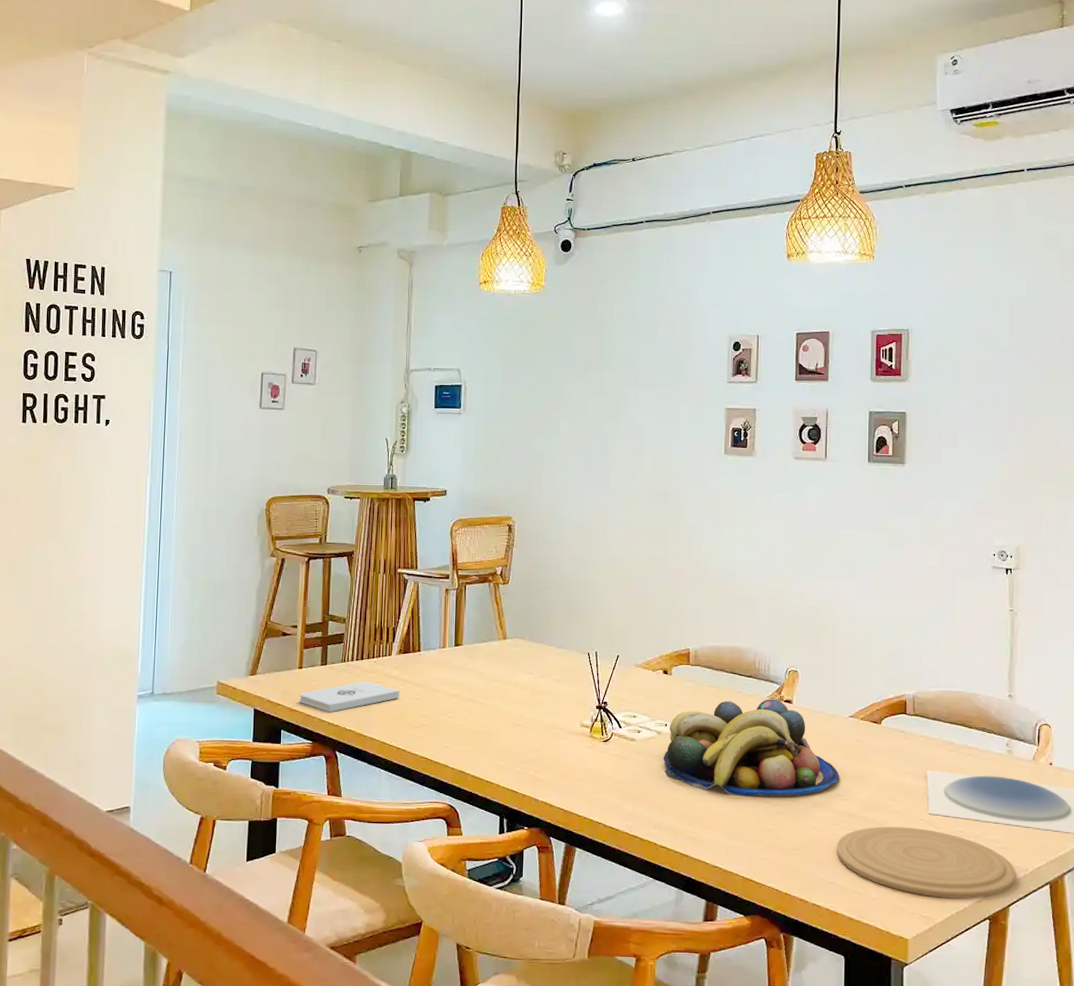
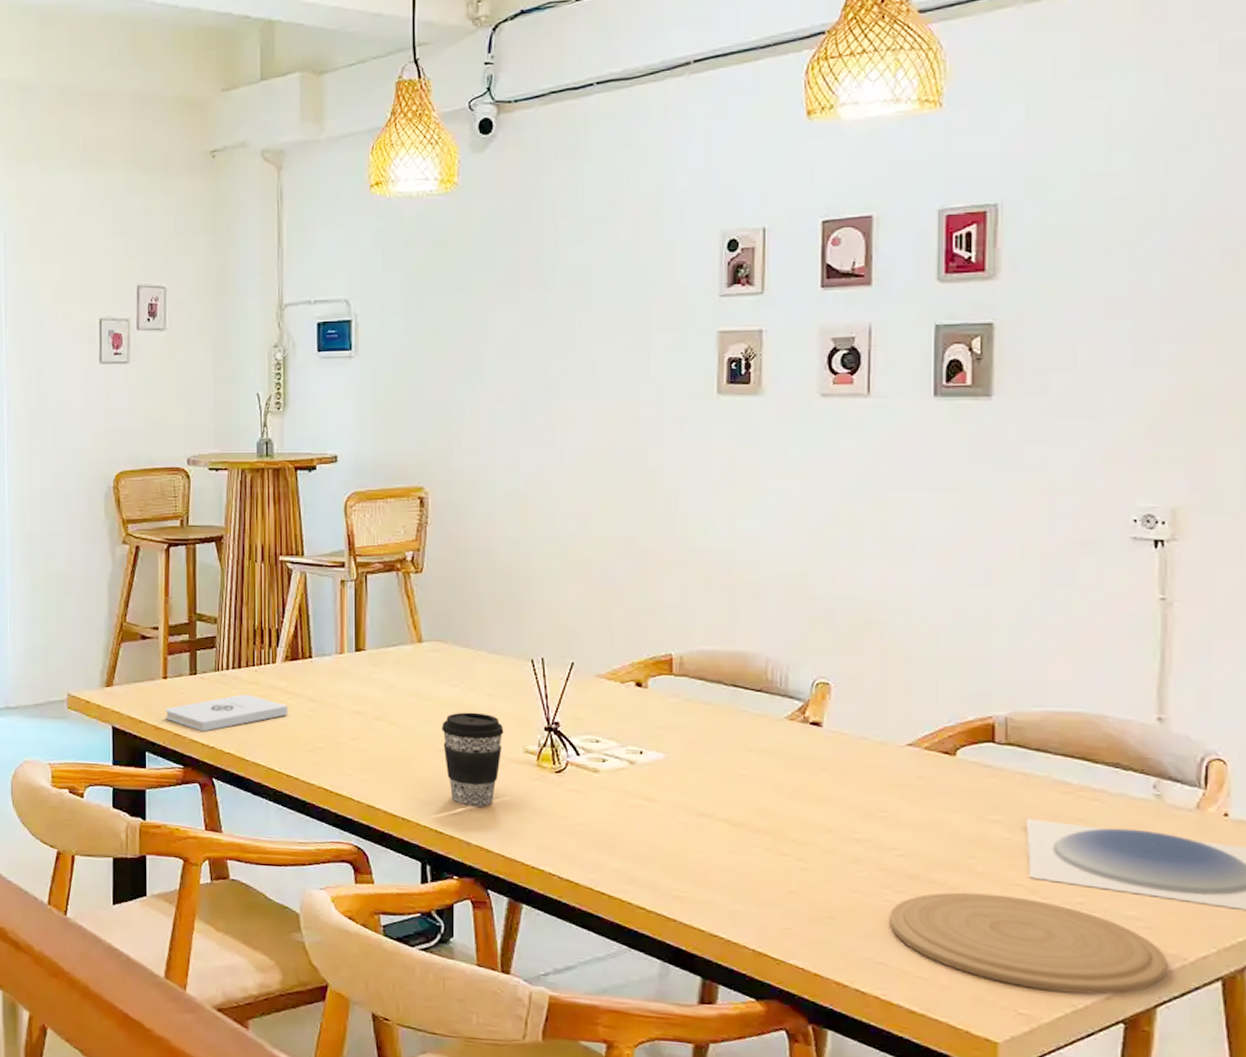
coffee cup: none [519,694,566,771] -> present [442,712,504,808]
fruit bowl: present [663,699,840,796] -> none [638,720,893,848]

